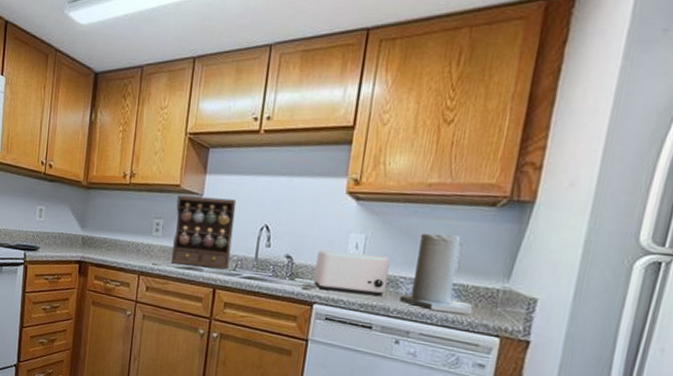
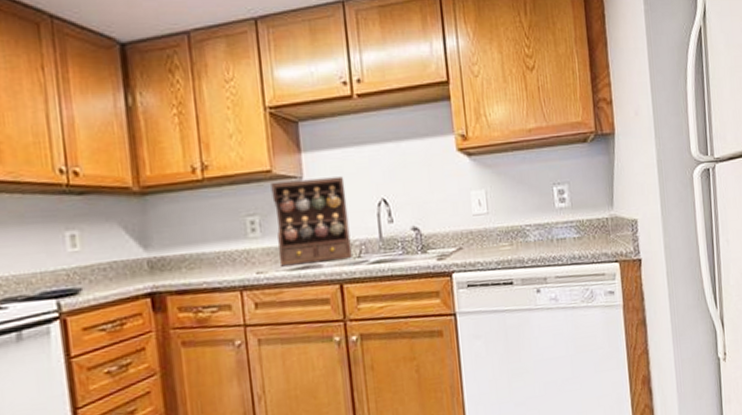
toaster: present [314,250,390,297] -> none [443,208,516,256]
paper towel: present [400,233,473,314] -> none [530,175,593,252]

